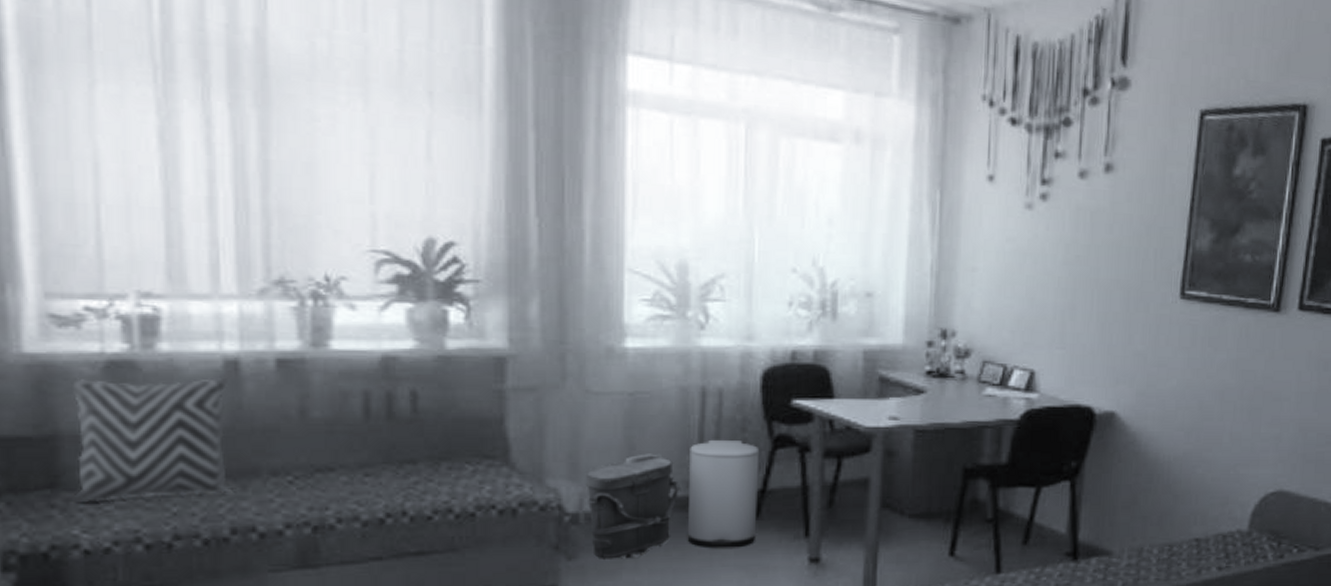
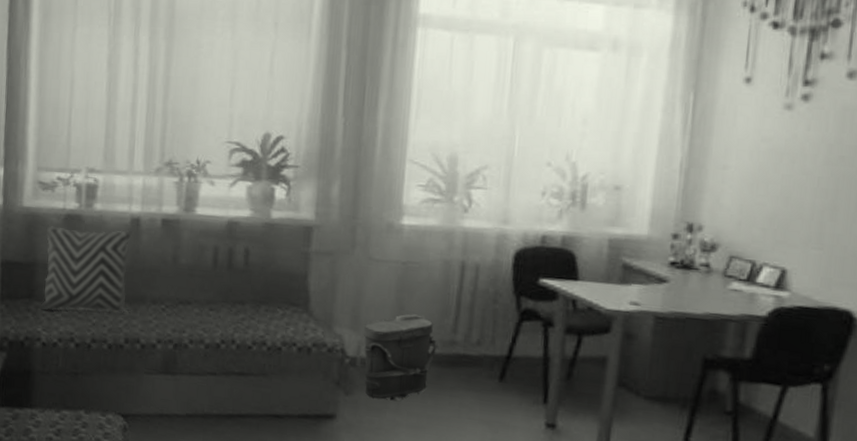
pedal bin: present [687,439,760,548] -> none [441,307,508,404]

